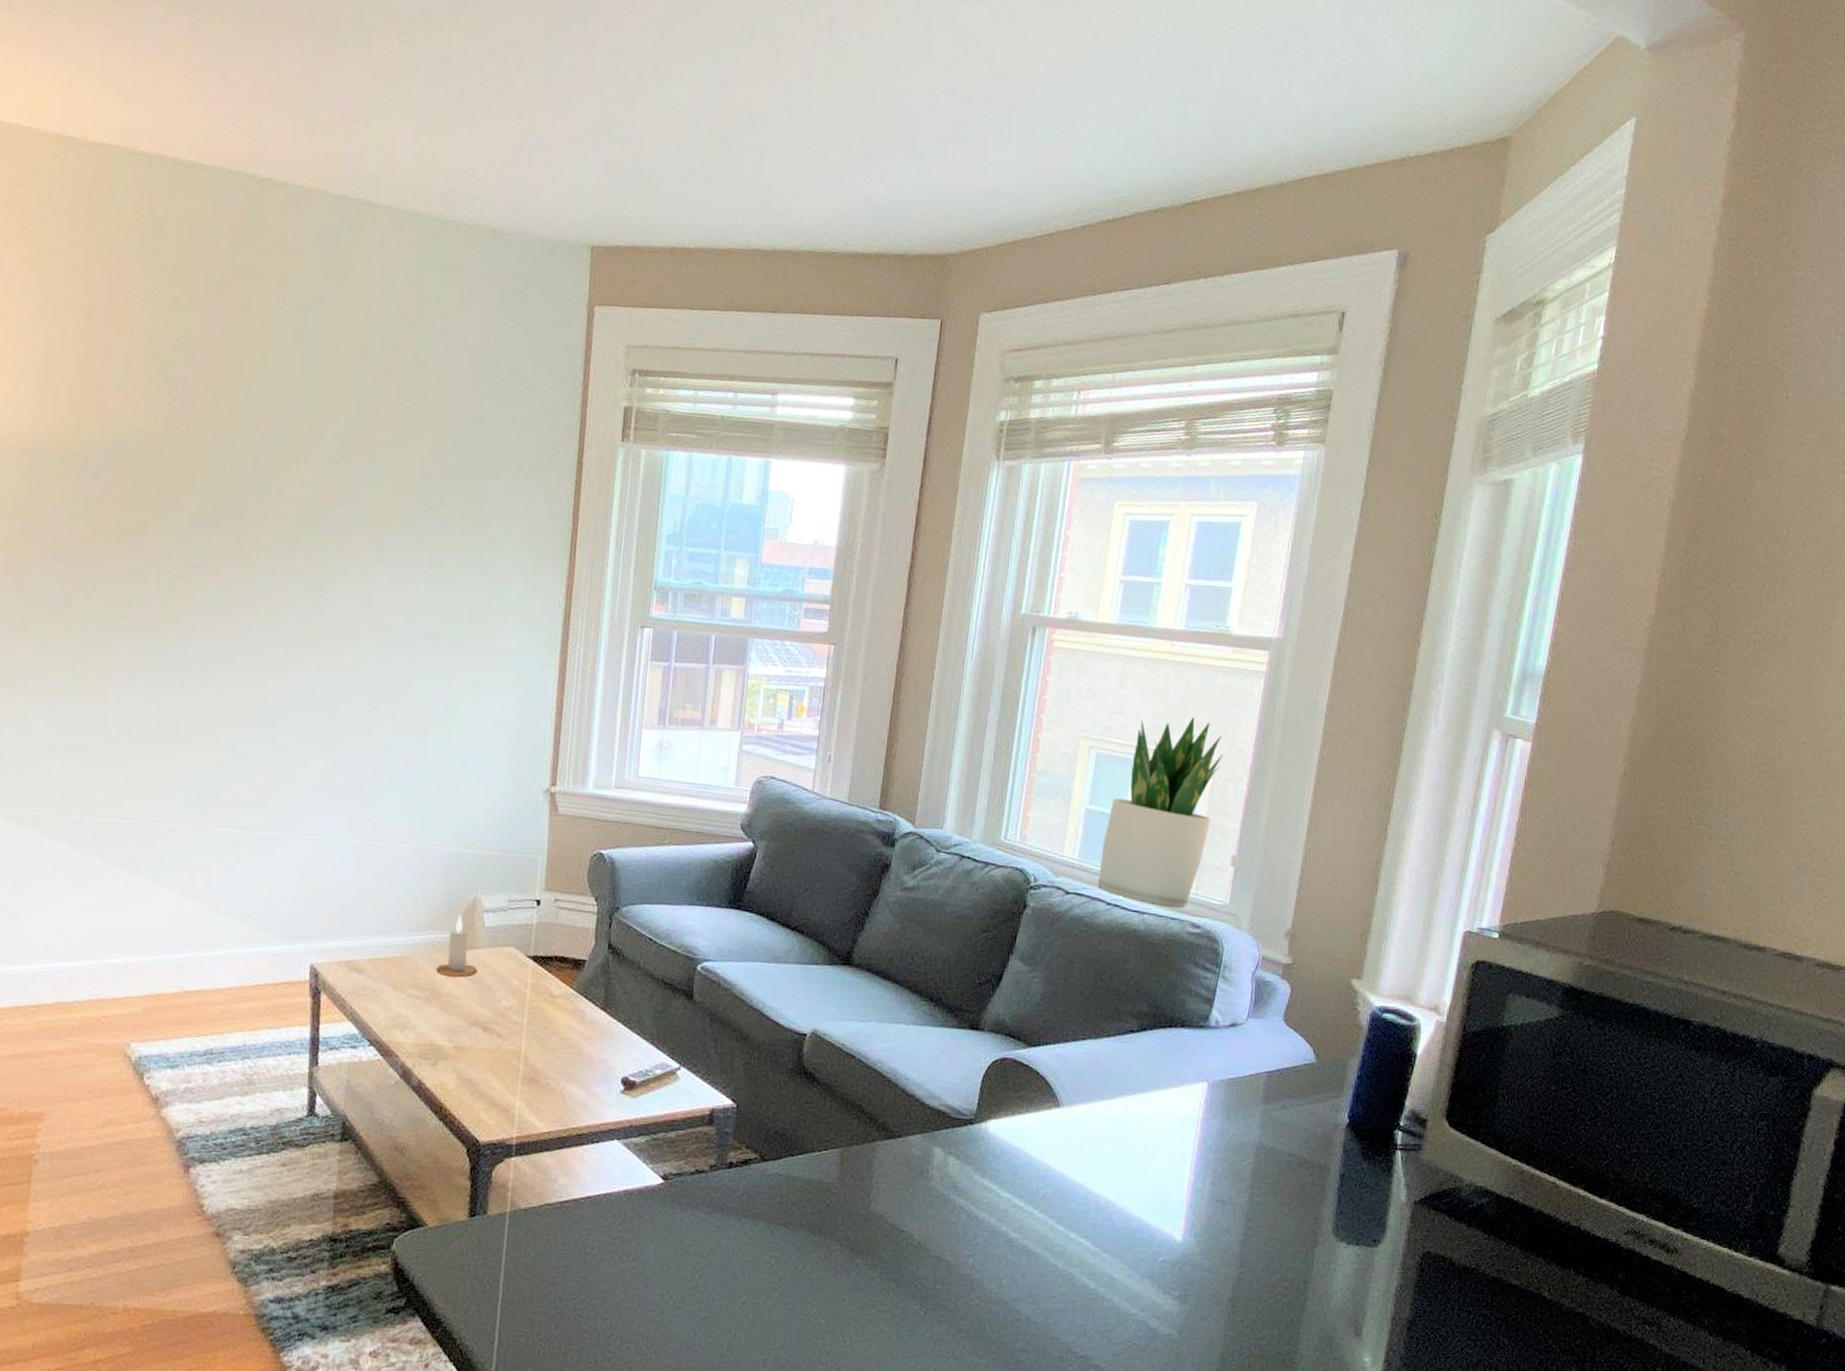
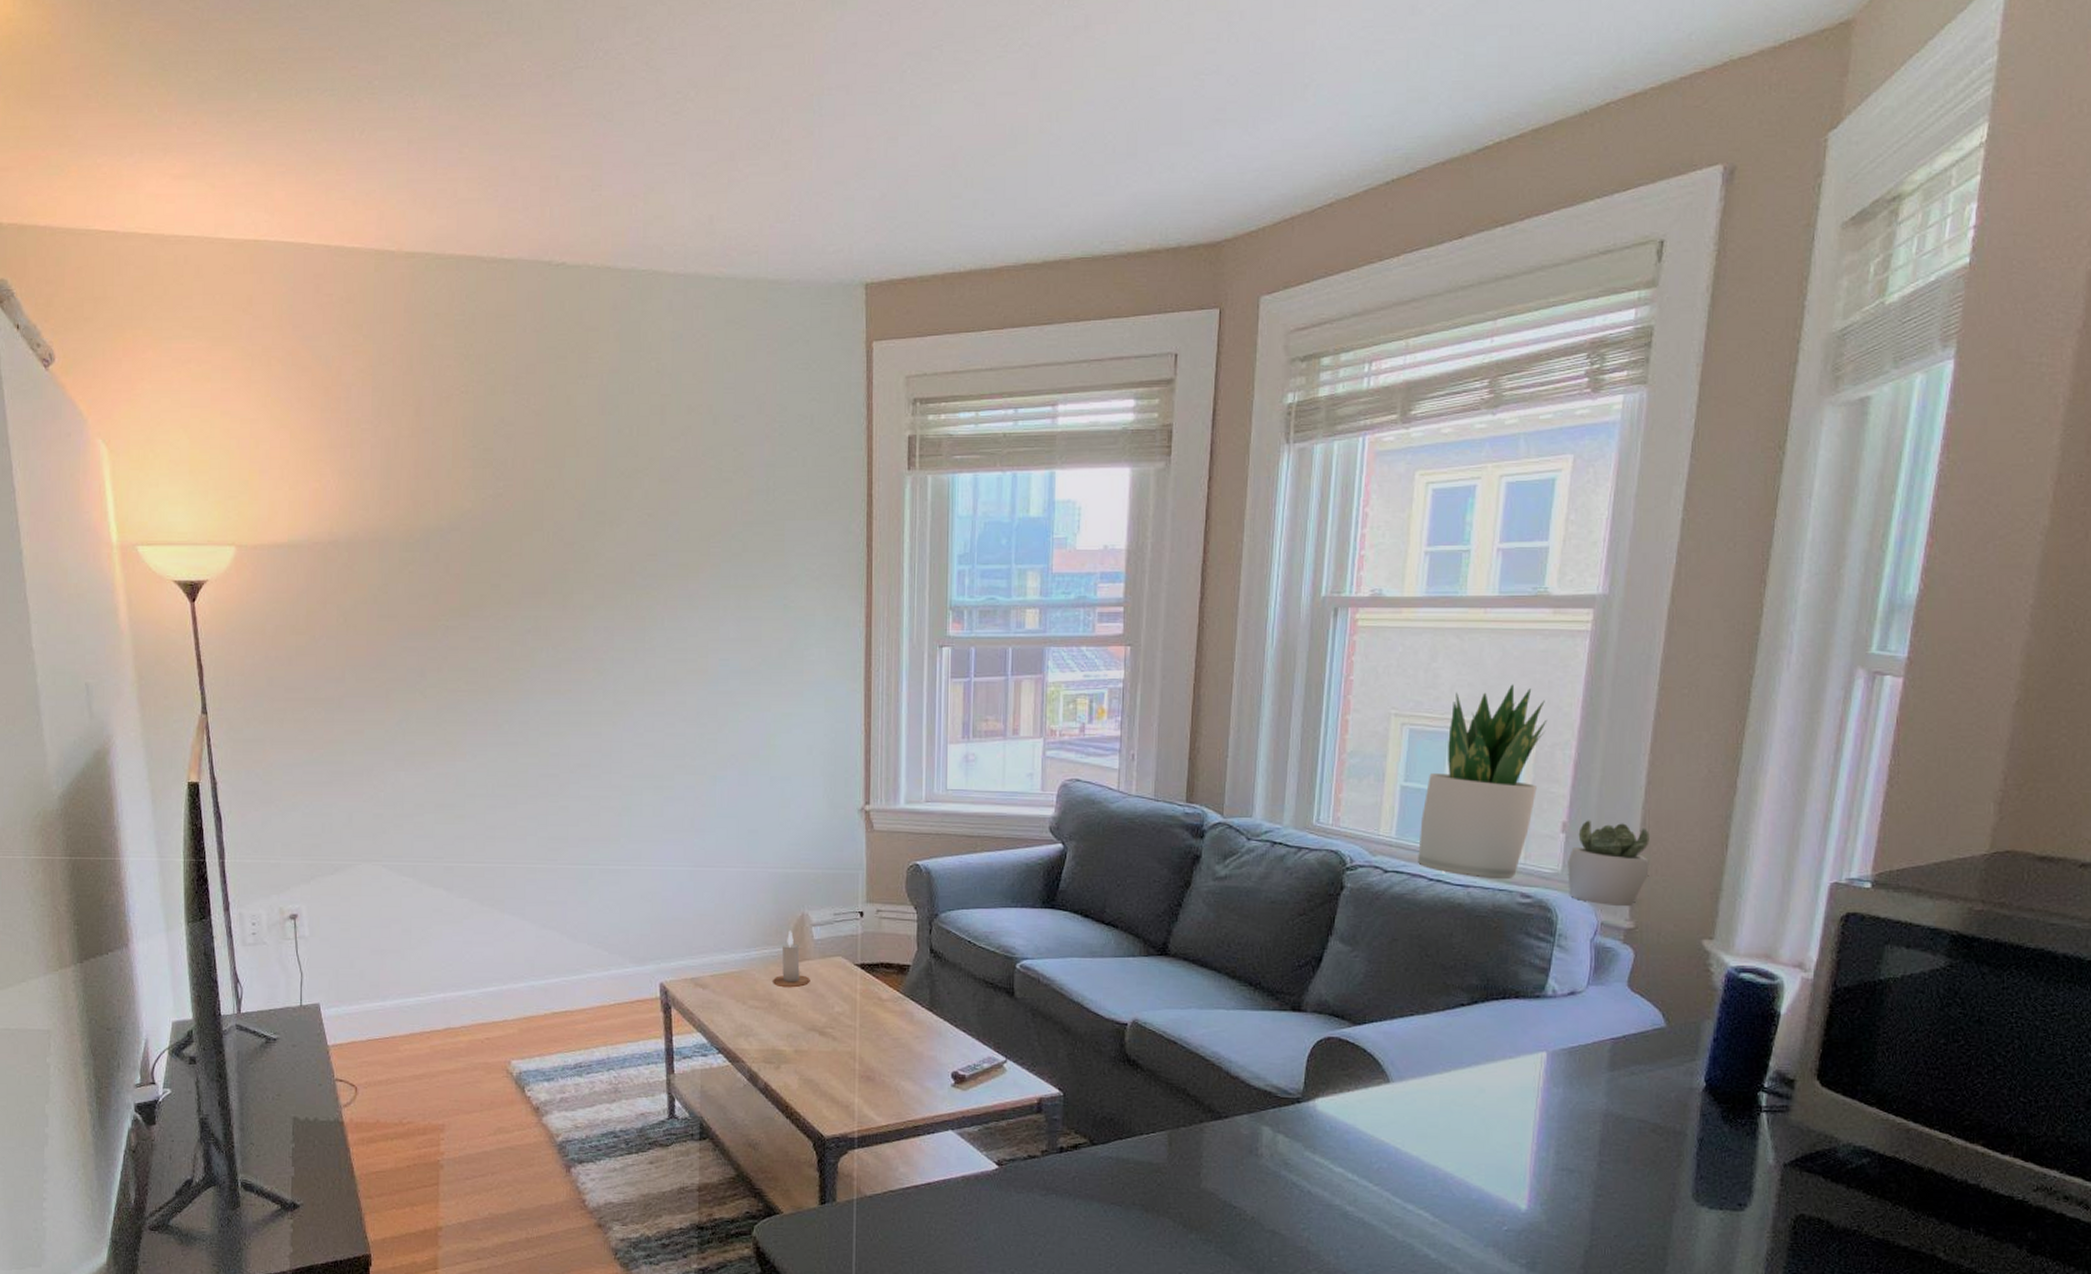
succulent plant: none [1234,855,1309,943] -> present [1568,820,1650,907]

